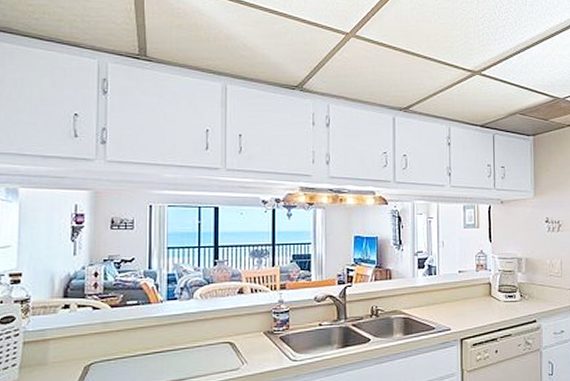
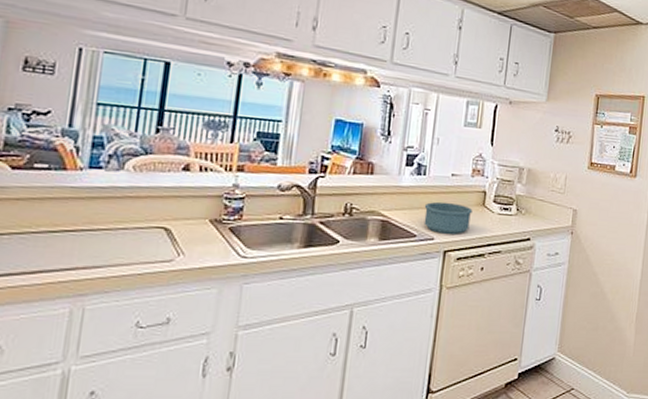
mixing bowl: none [438,296,481,324] -> present [423,201,473,235]

